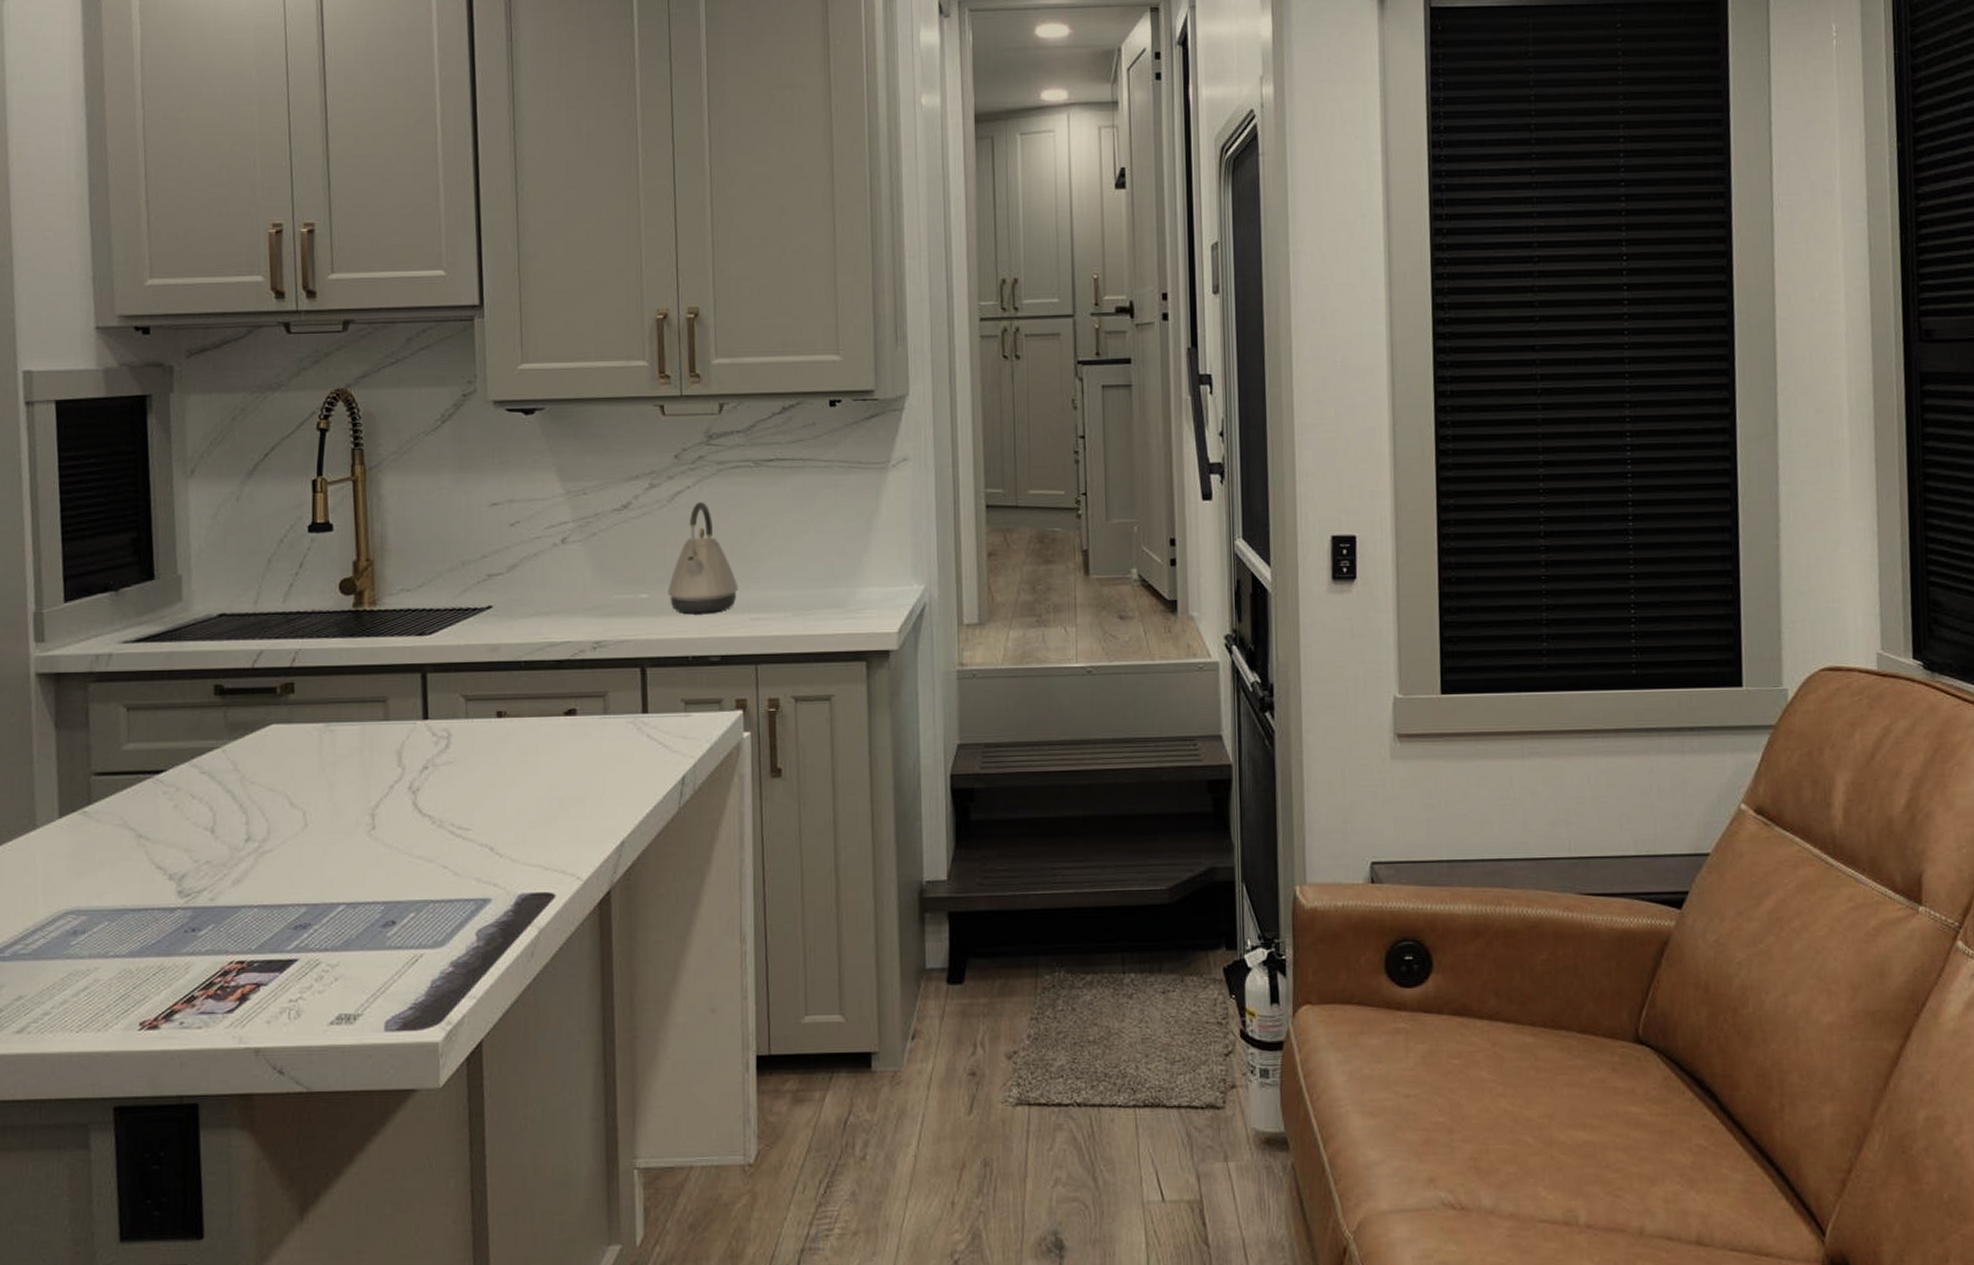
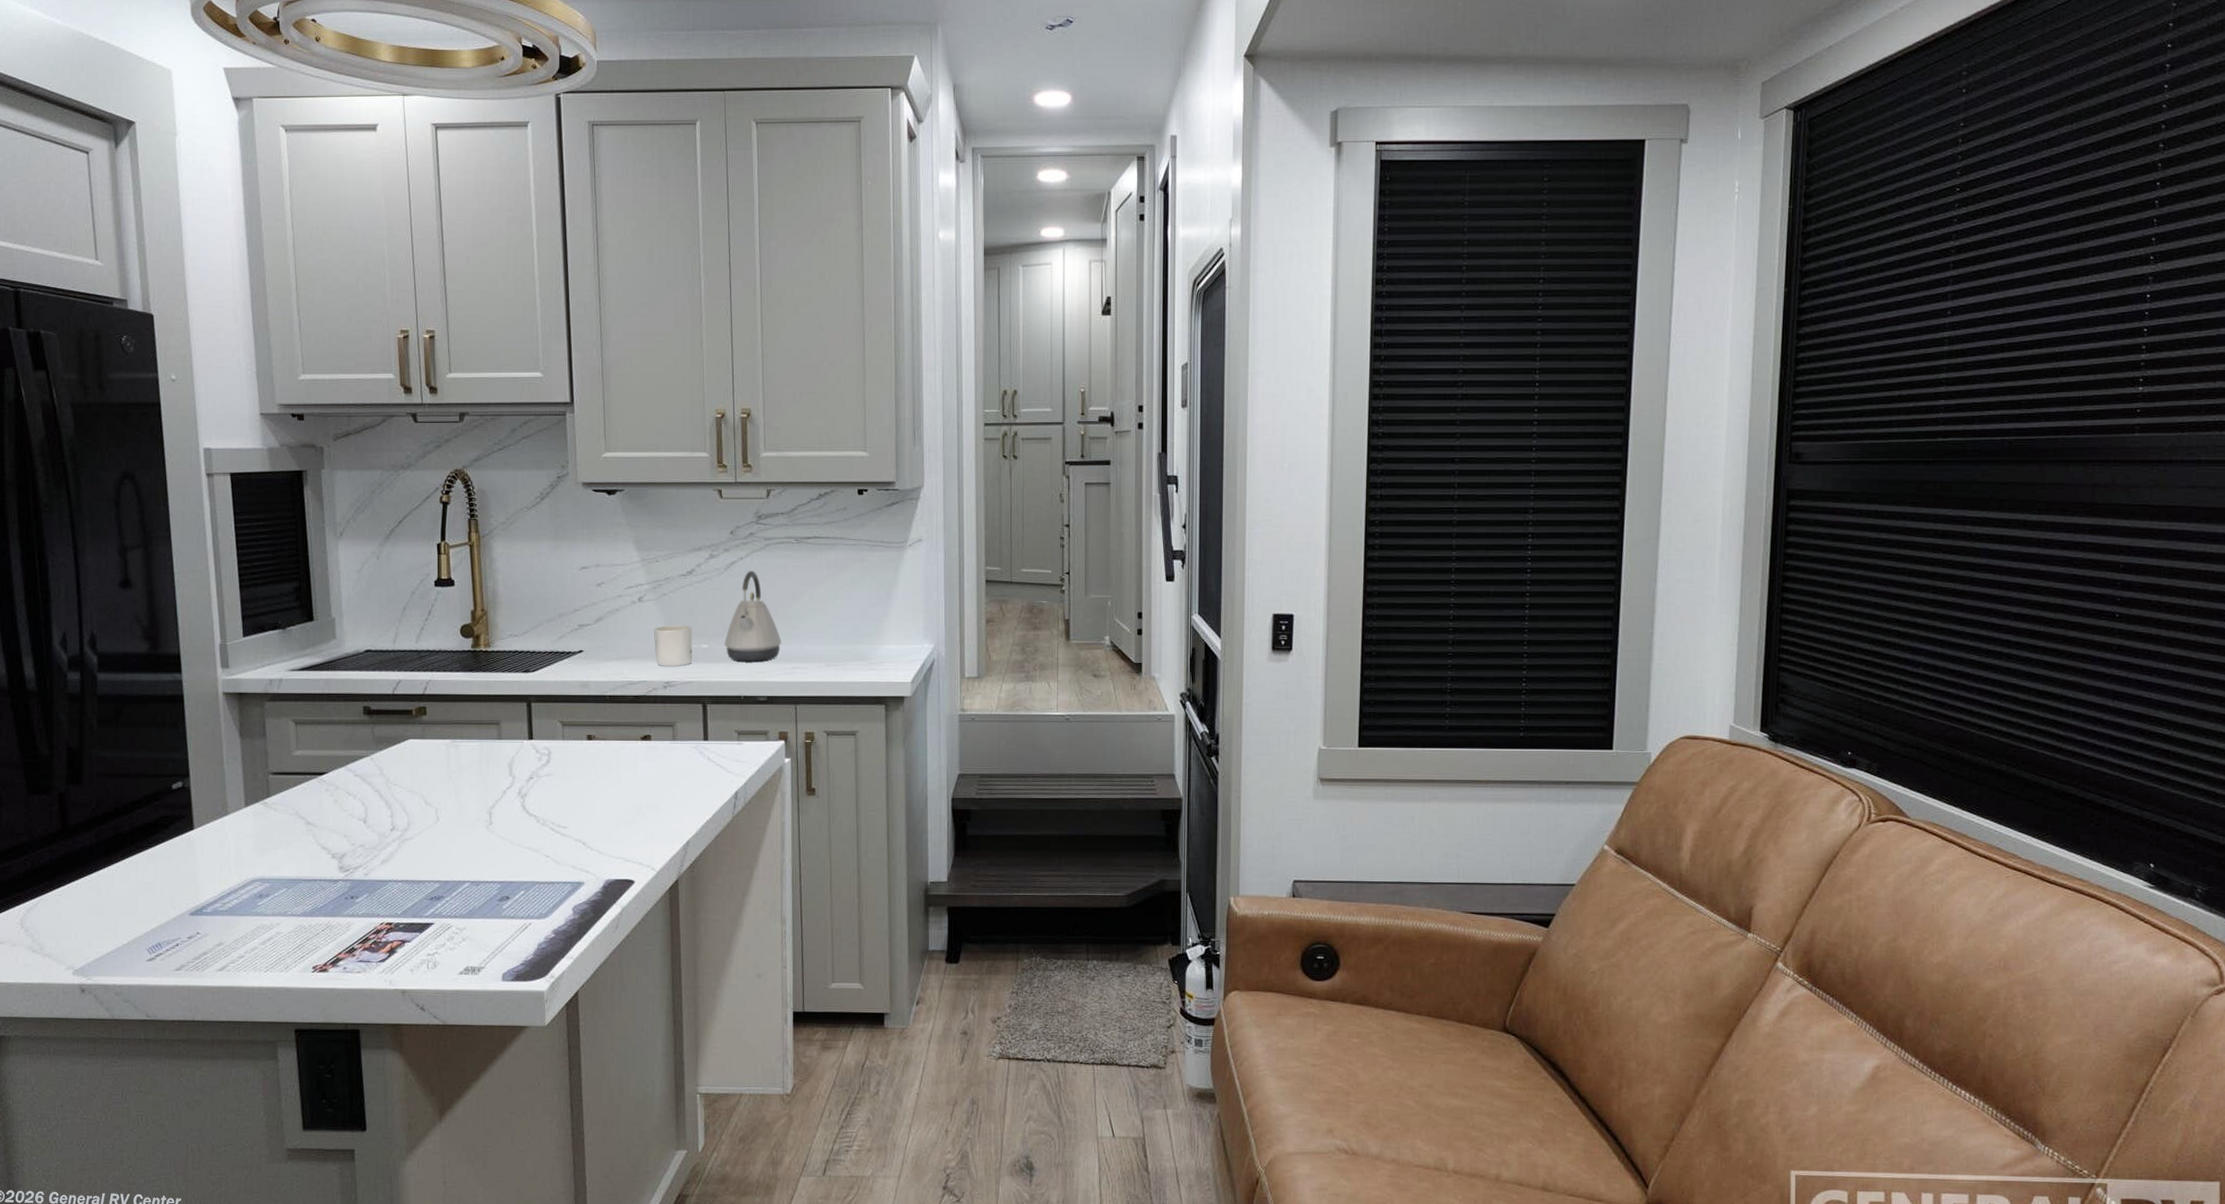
mug: none [581,570,628,624] -> present [654,624,692,667]

